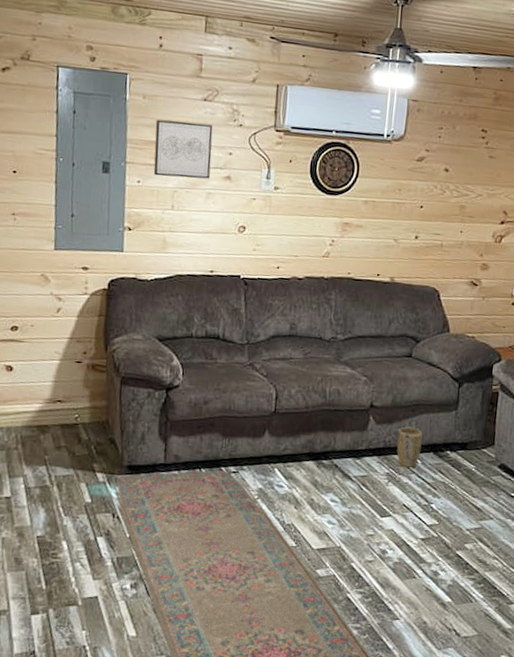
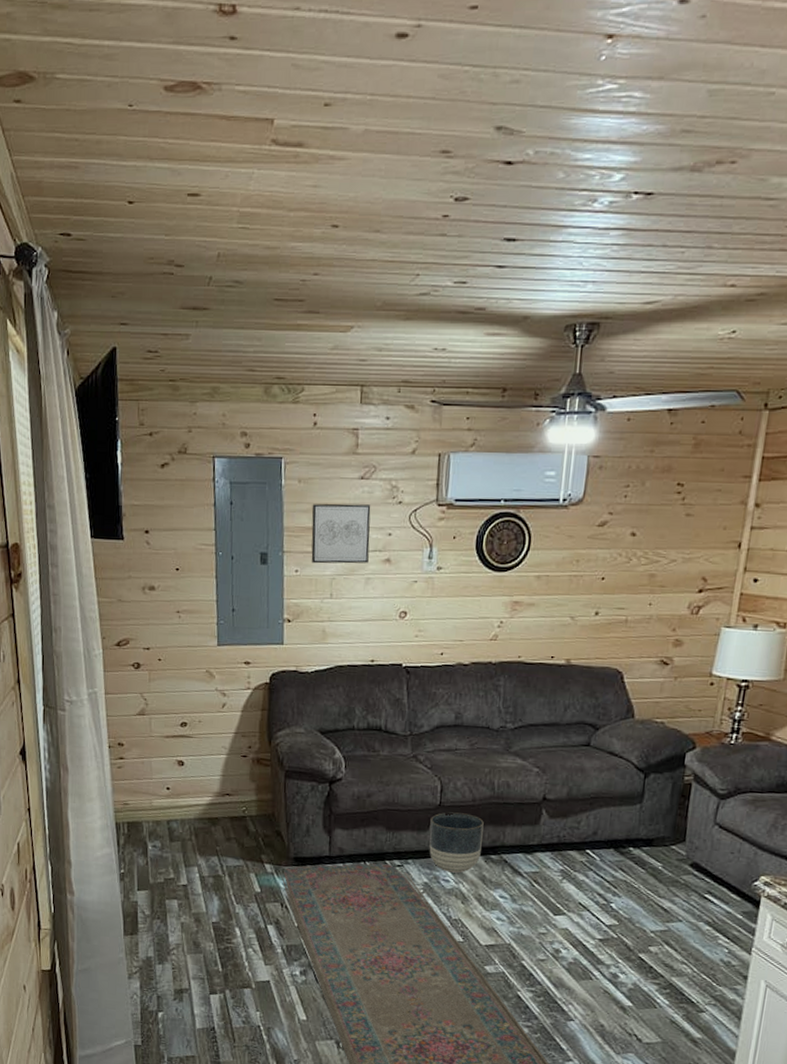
planter: none [264,419,316,479] -> present [429,812,484,873]
plant pot: present [396,427,423,467] -> none [572,821,602,864]

